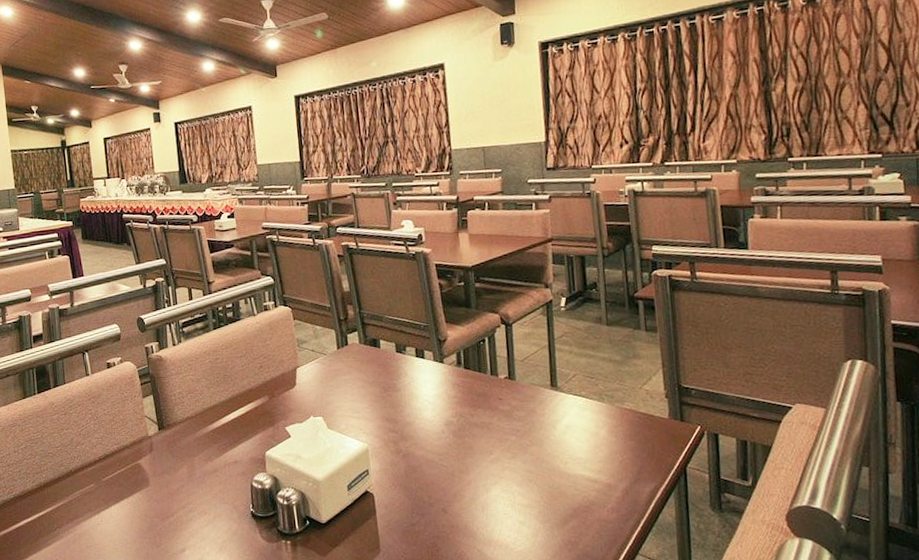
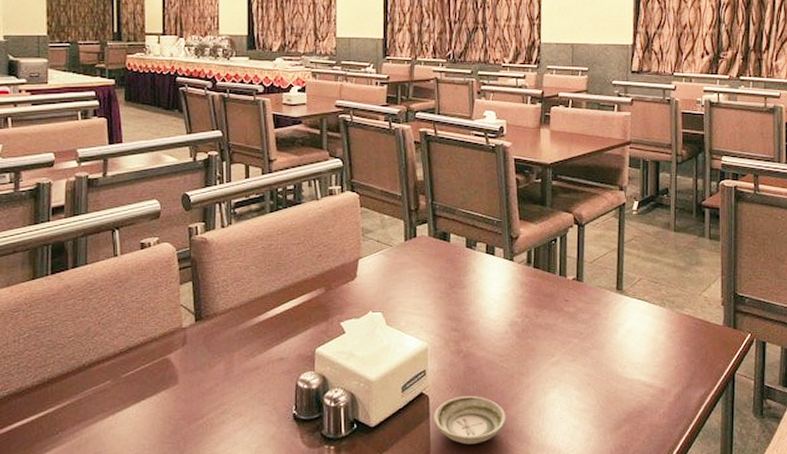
saucer: none [379,493,451,540] -> present [433,396,506,445]

